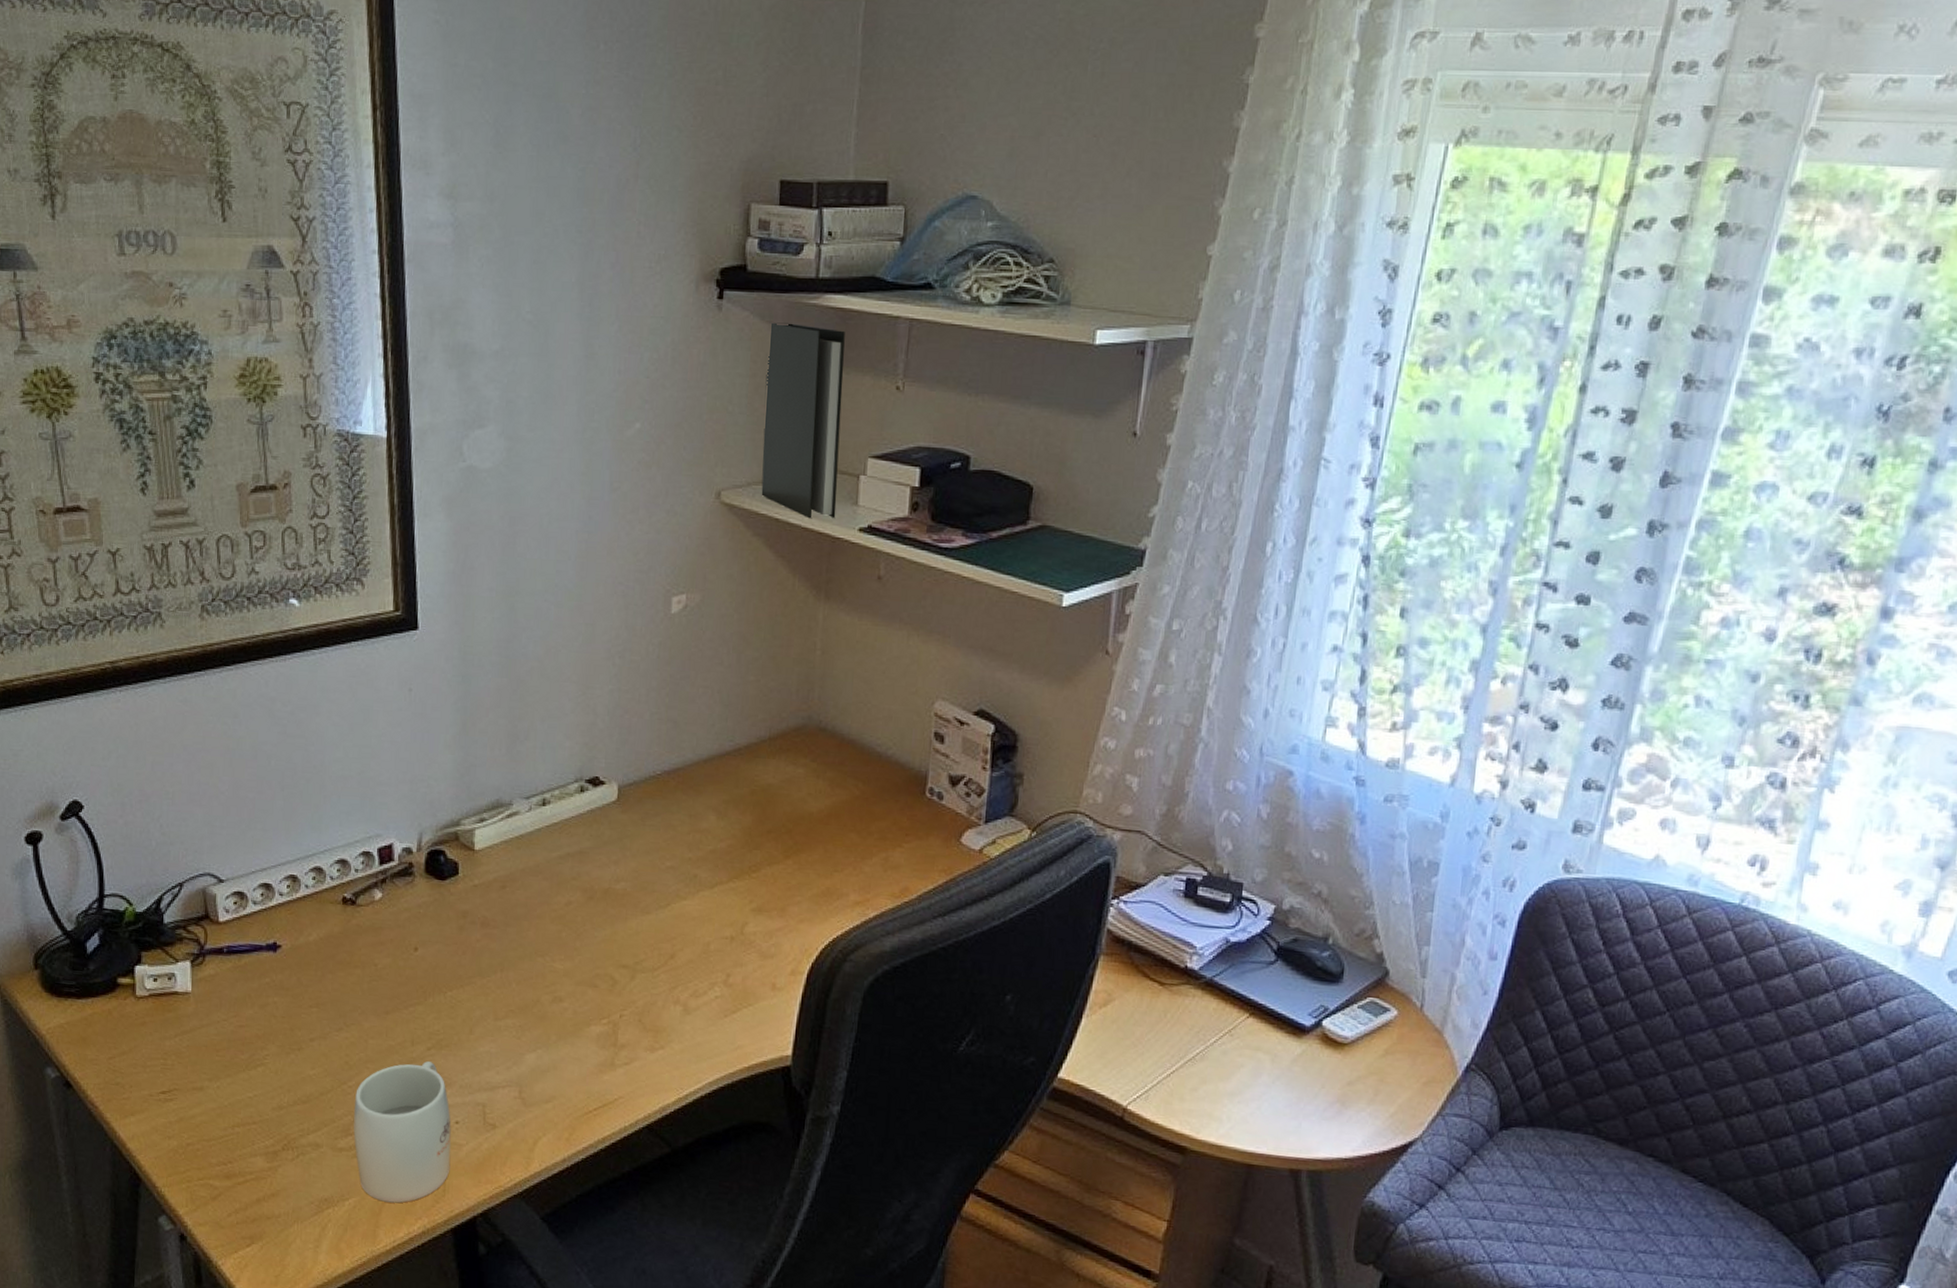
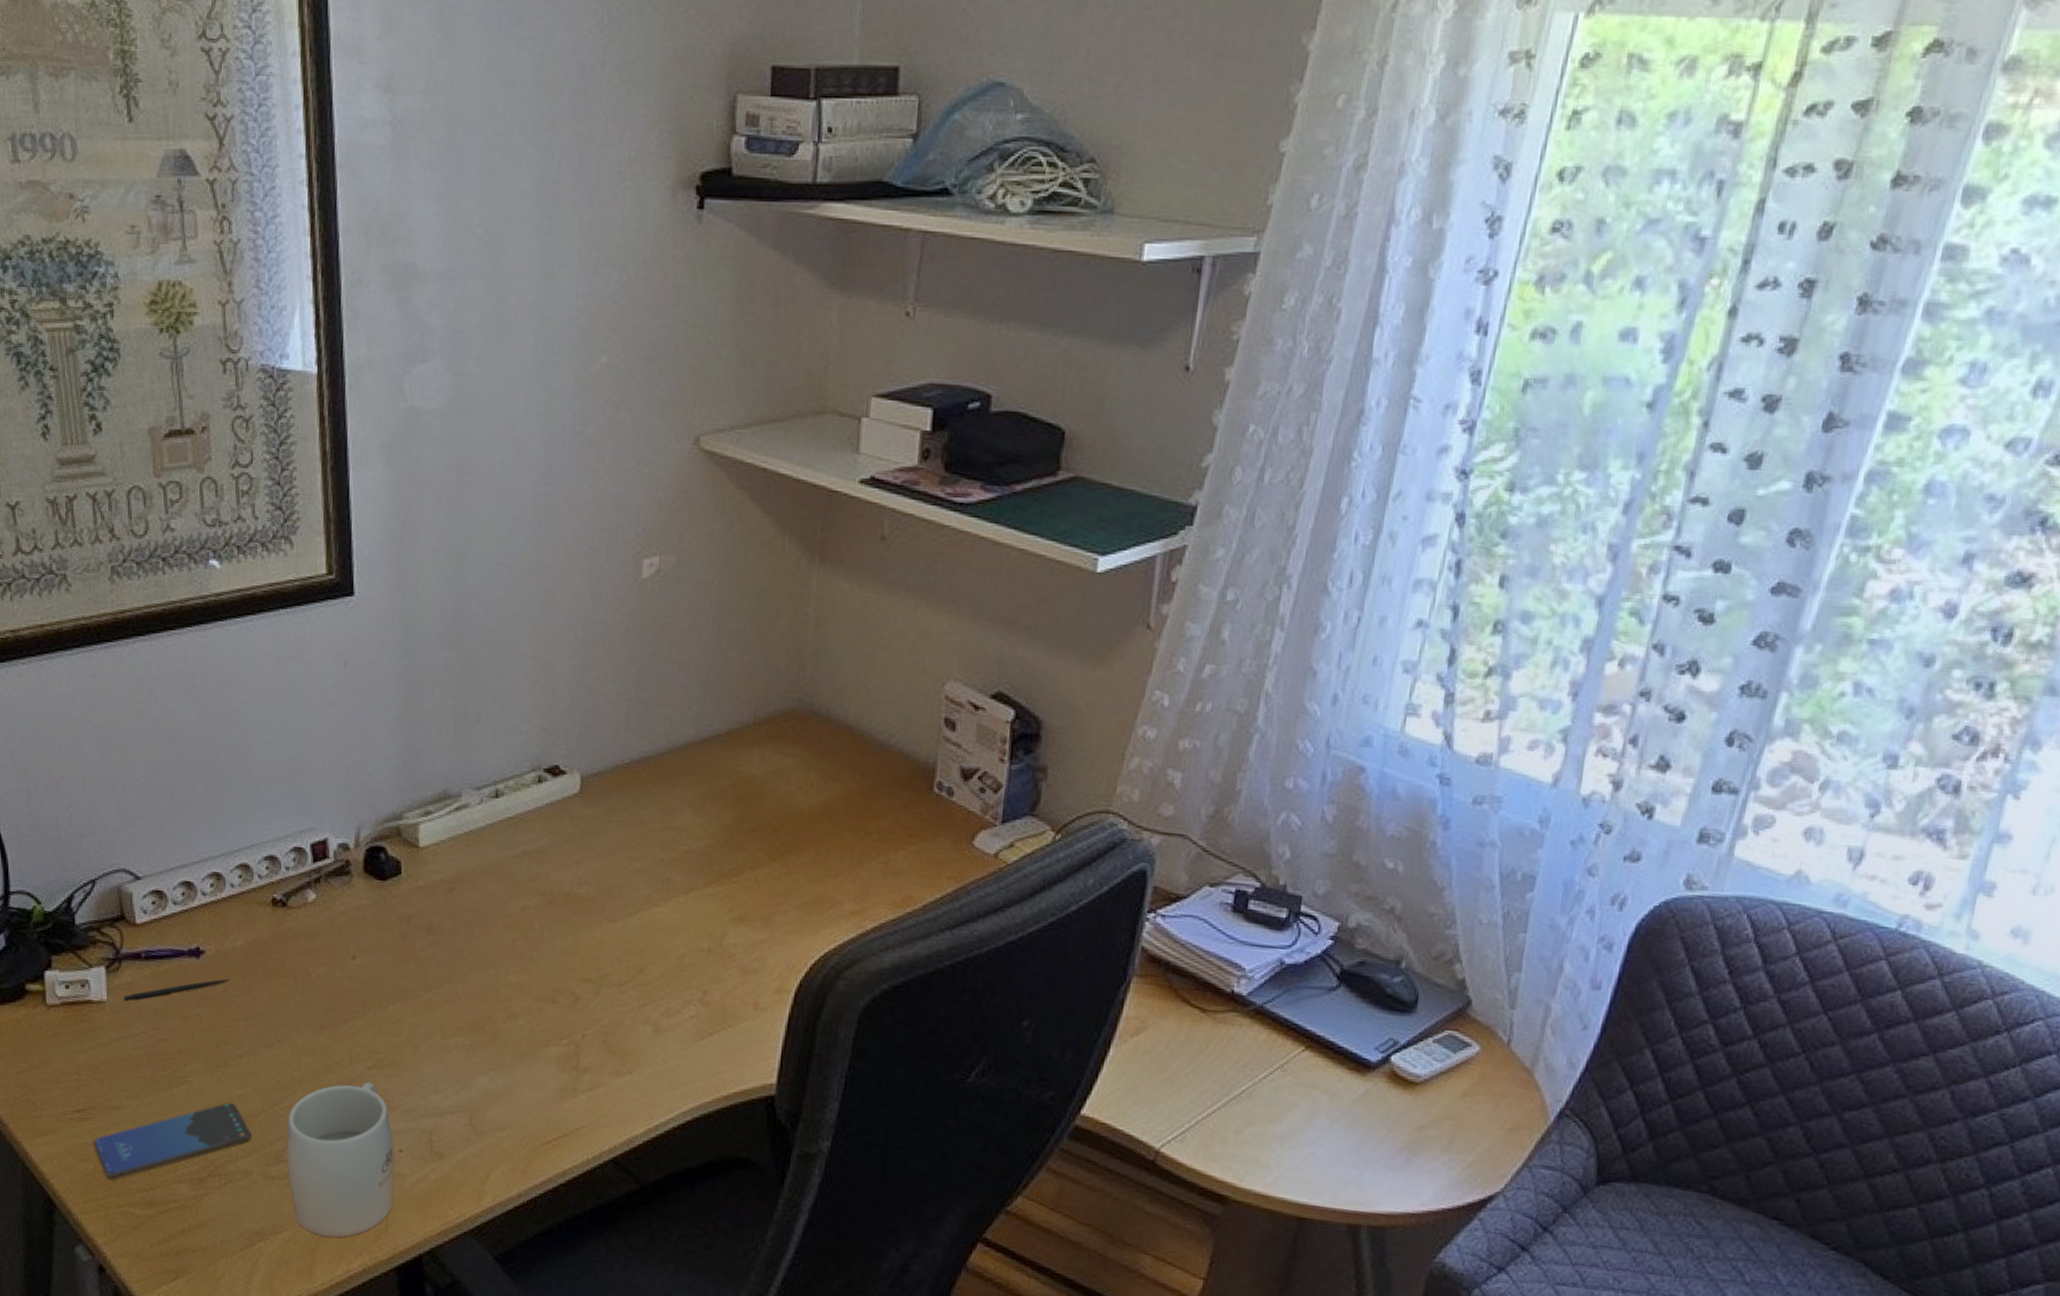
smartphone: none [176,1081,322,1155] -> present [93,1102,251,1180]
pen: none [206,970,304,992] -> present [123,979,230,1002]
binder: present [761,322,845,519] -> none [746,236,846,469]

